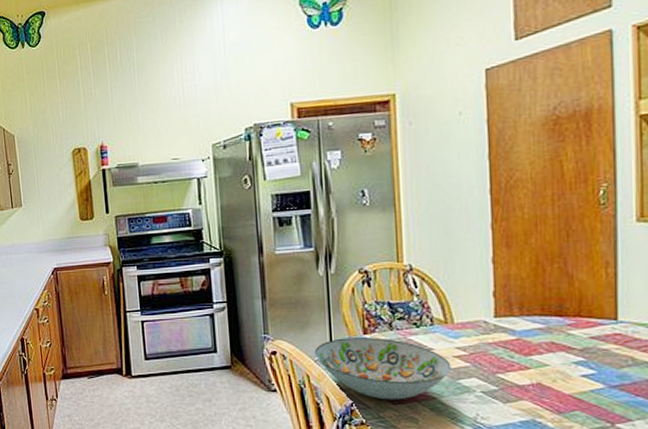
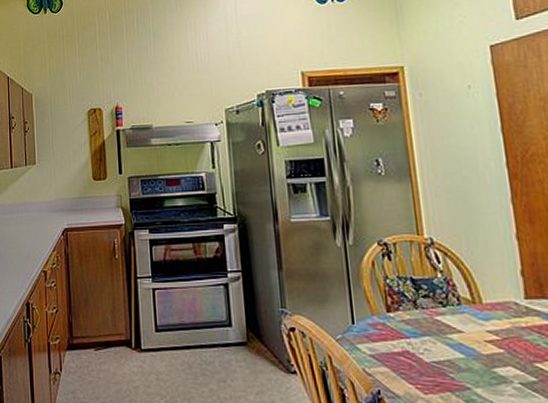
decorative bowl: present [314,337,452,400] -> none [335,315,485,389]

